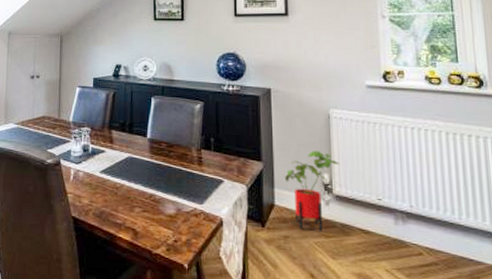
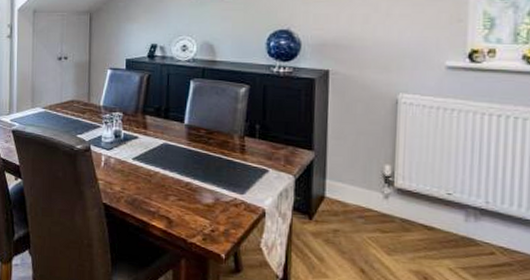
house plant: present [284,150,340,231] -> none [338,139,405,226]

